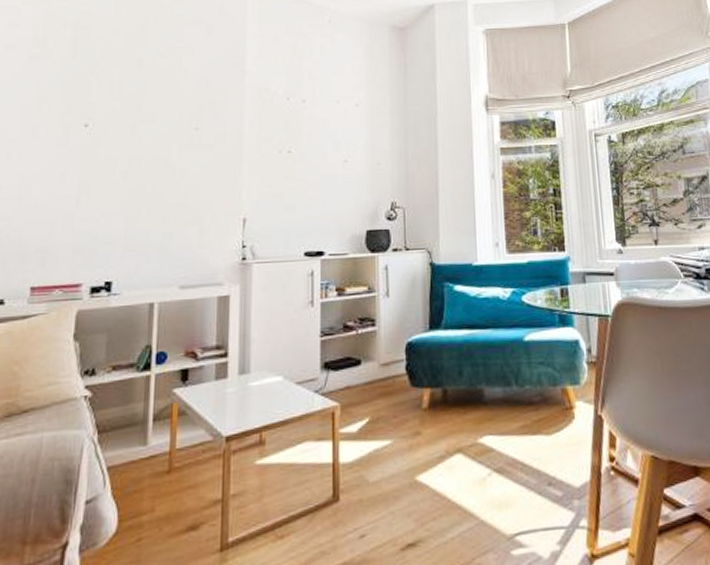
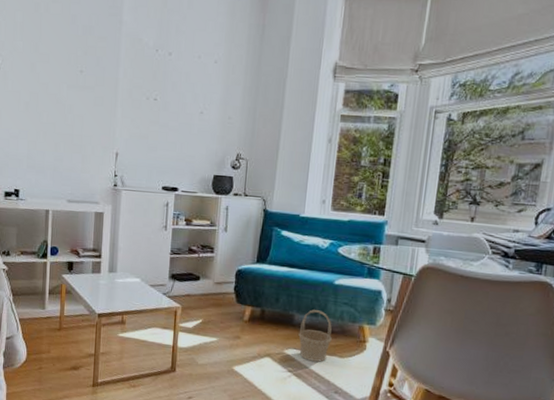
basket: none [492,377,533,447] -> present [298,309,332,362]

